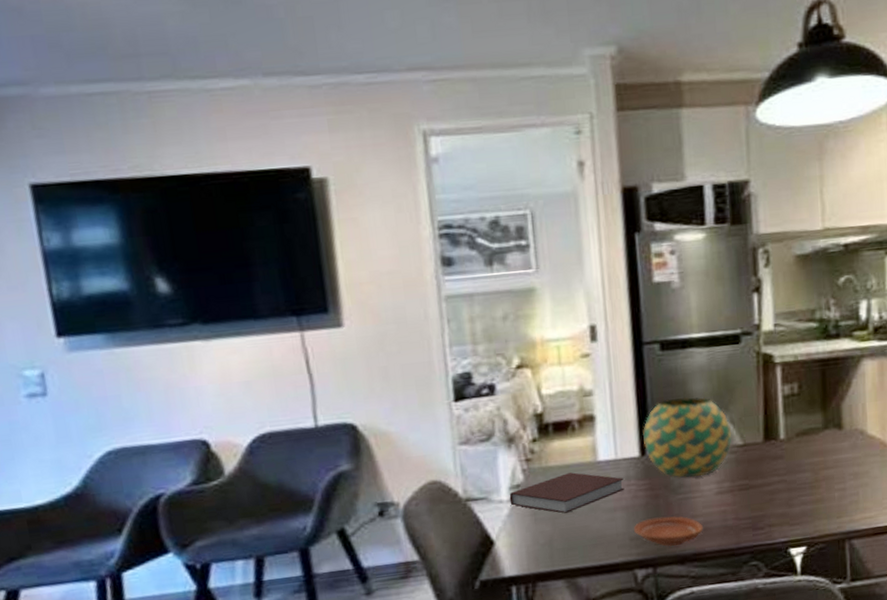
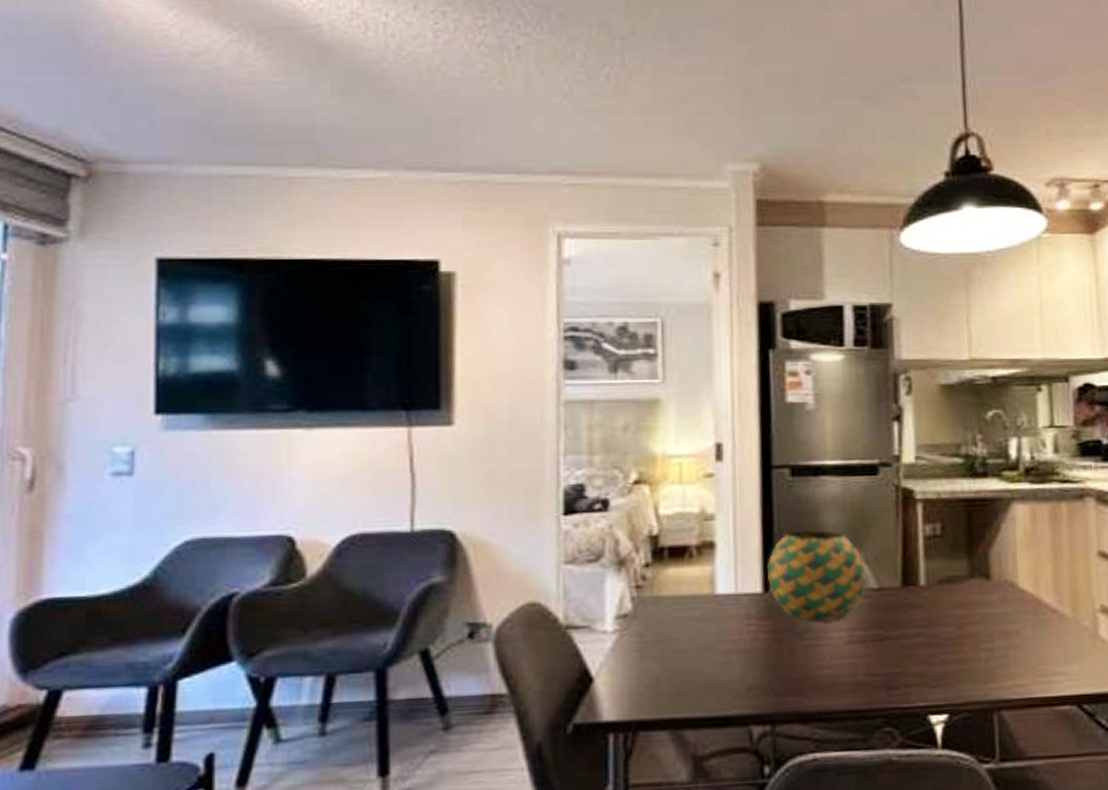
notebook: present [509,472,624,514] -> none [614,605,744,652]
plate: present [633,516,704,547] -> none [751,665,831,702]

